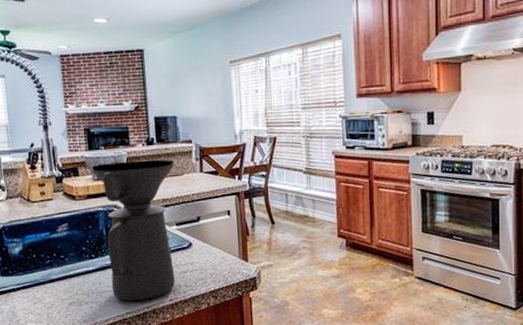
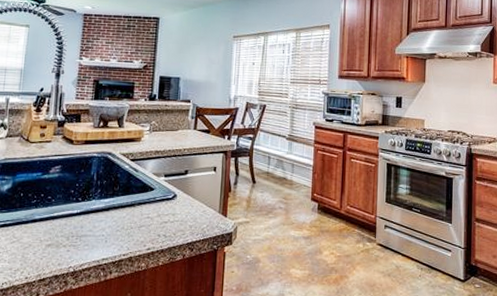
coffee maker: present [90,159,176,301] -> none [92,113,172,248]

